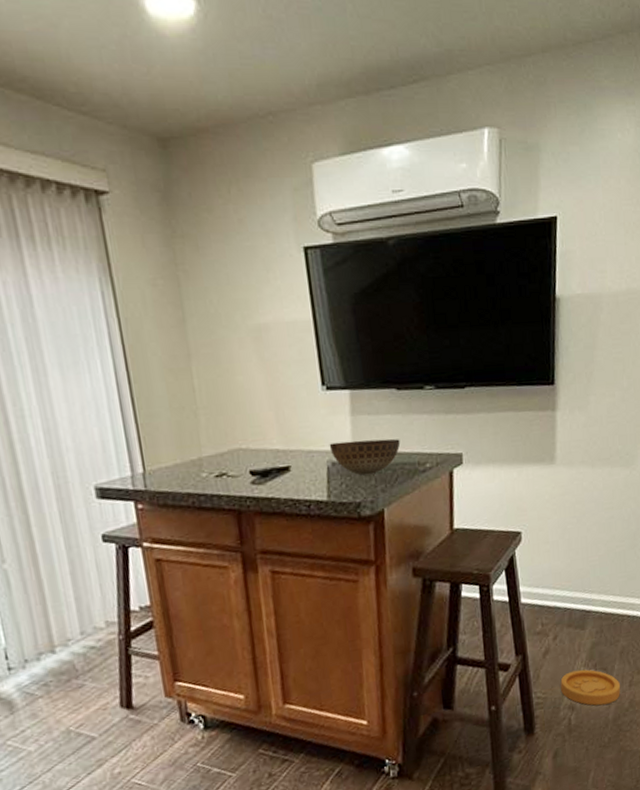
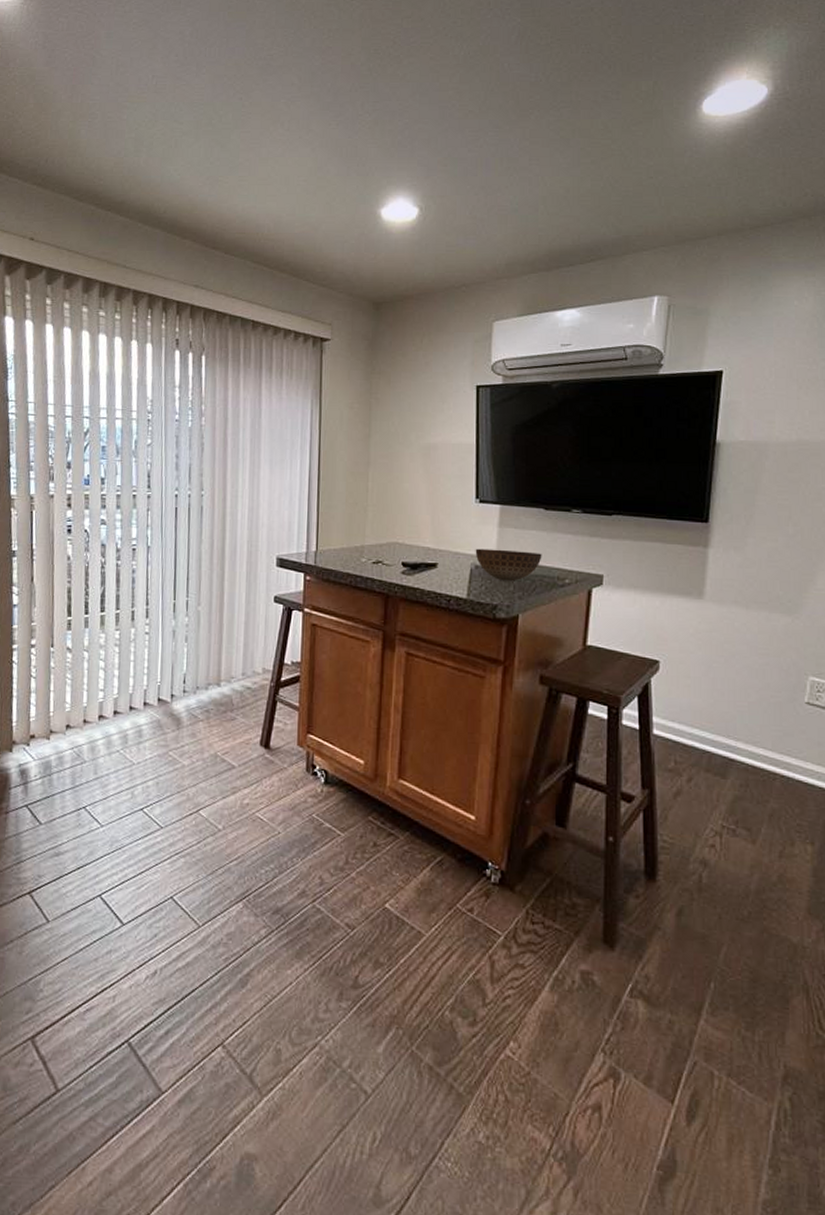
pet bowl: present [560,669,621,706] -> none [692,821,768,871]

